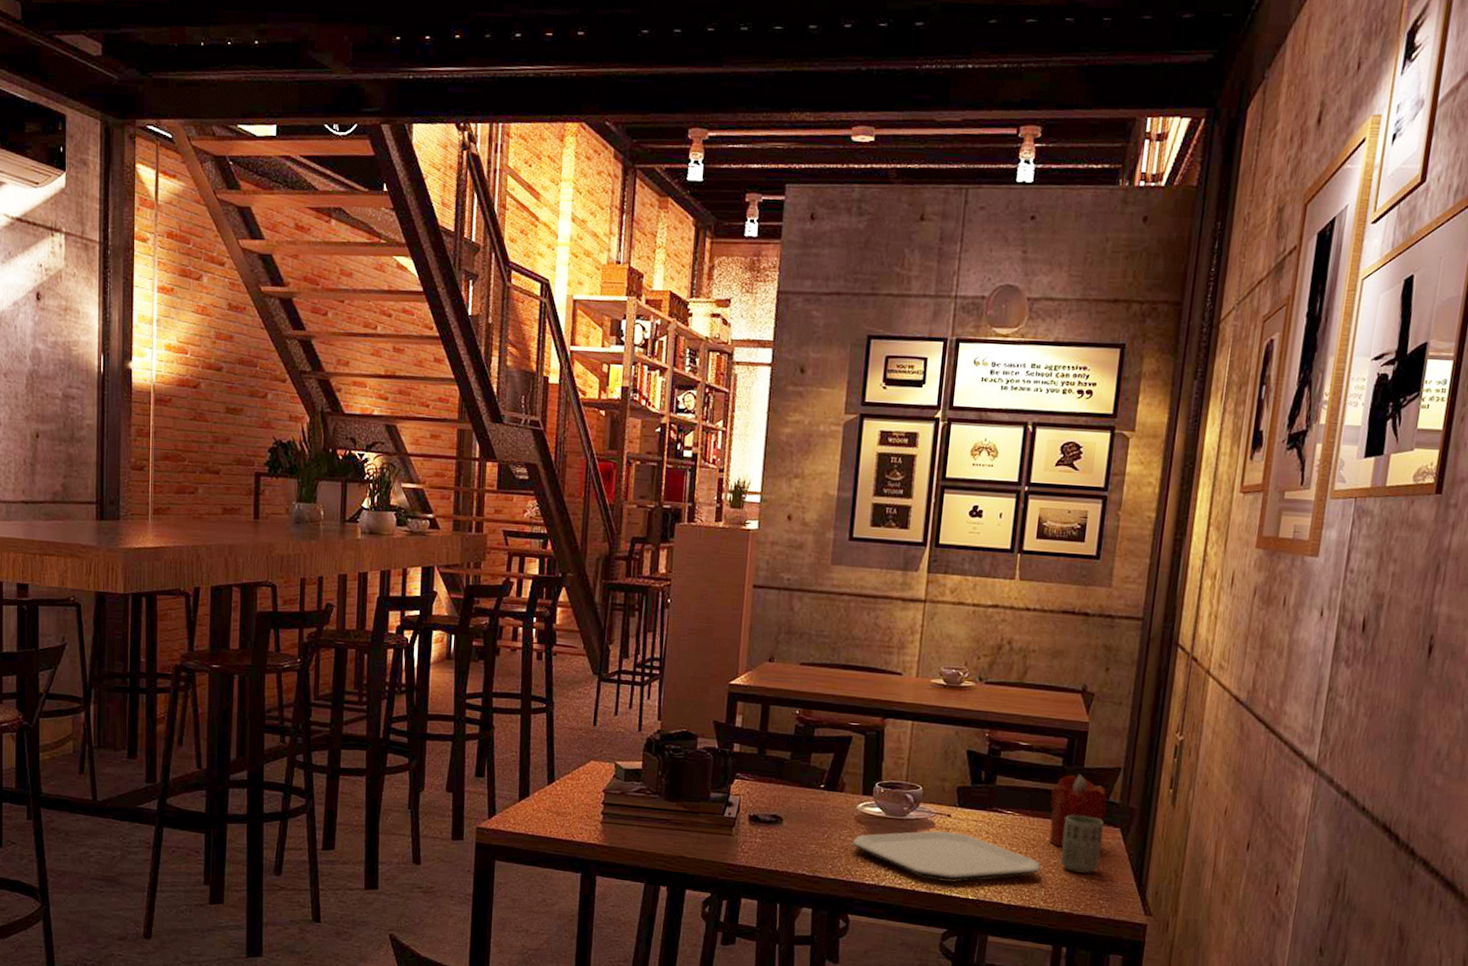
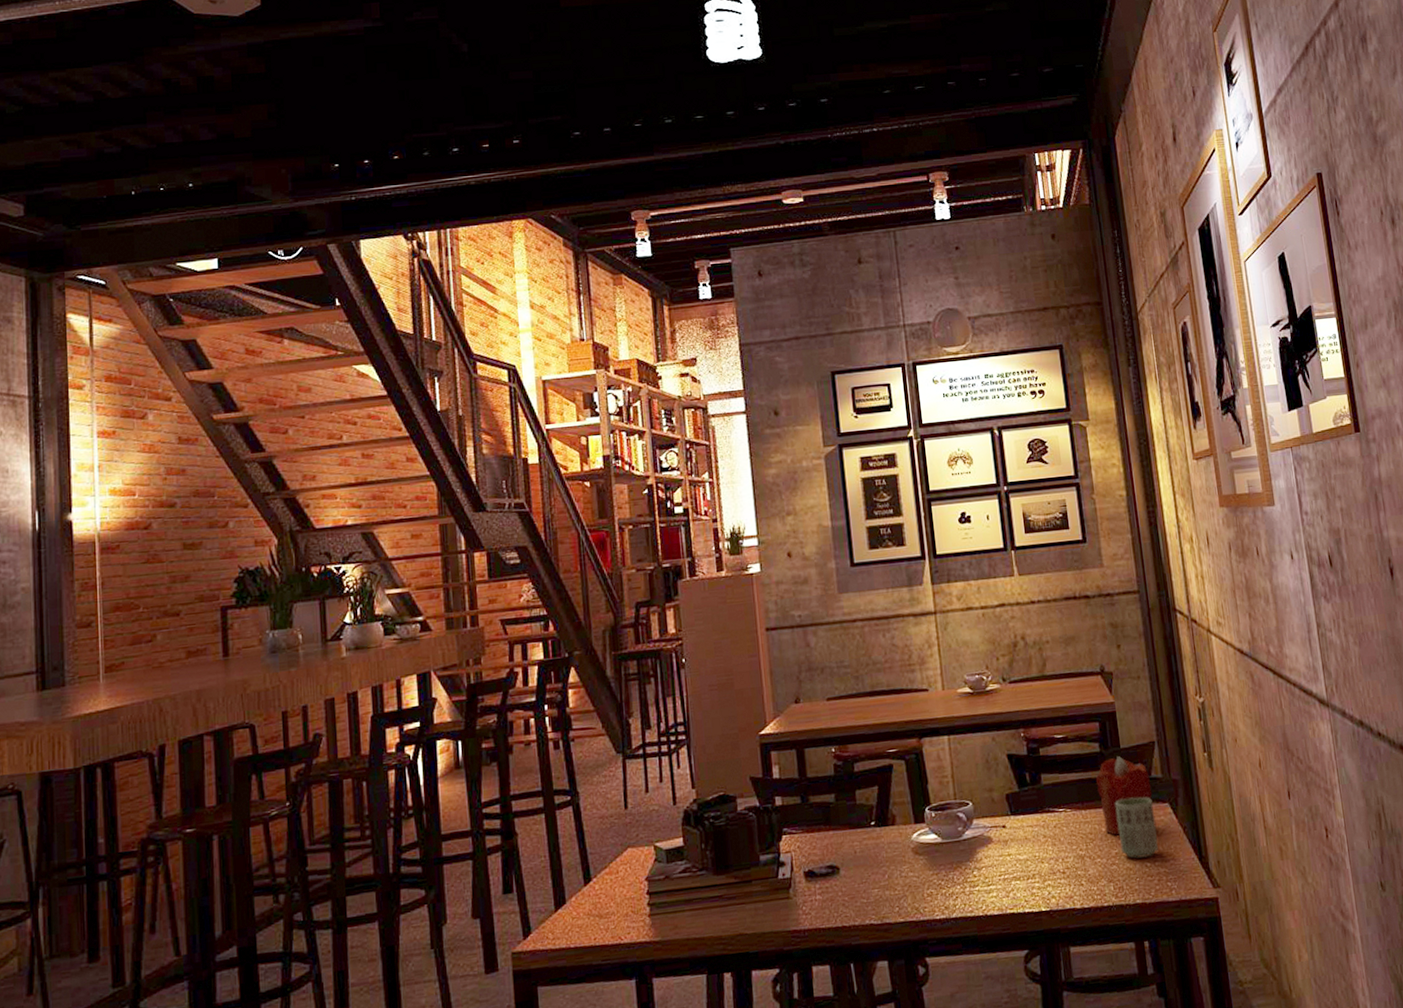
plate: present [852,830,1041,883] -> none [914,842,1104,900]

